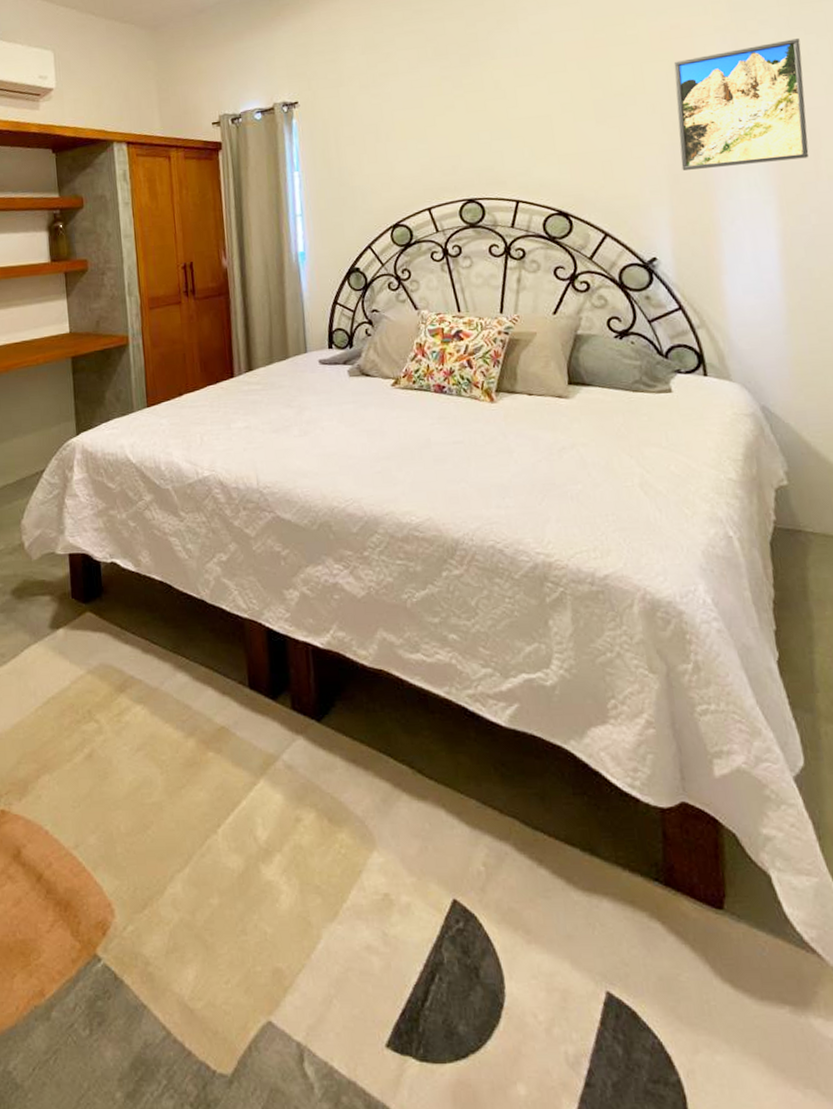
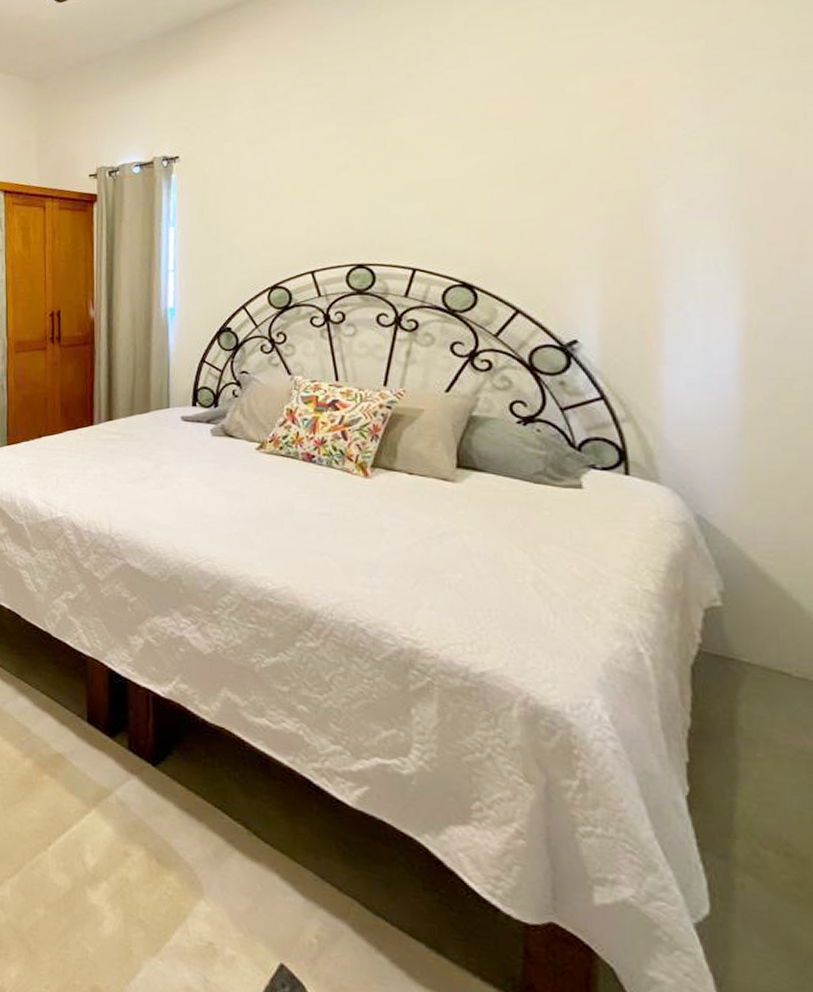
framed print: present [673,38,809,171] -> none [619,98,796,246]

